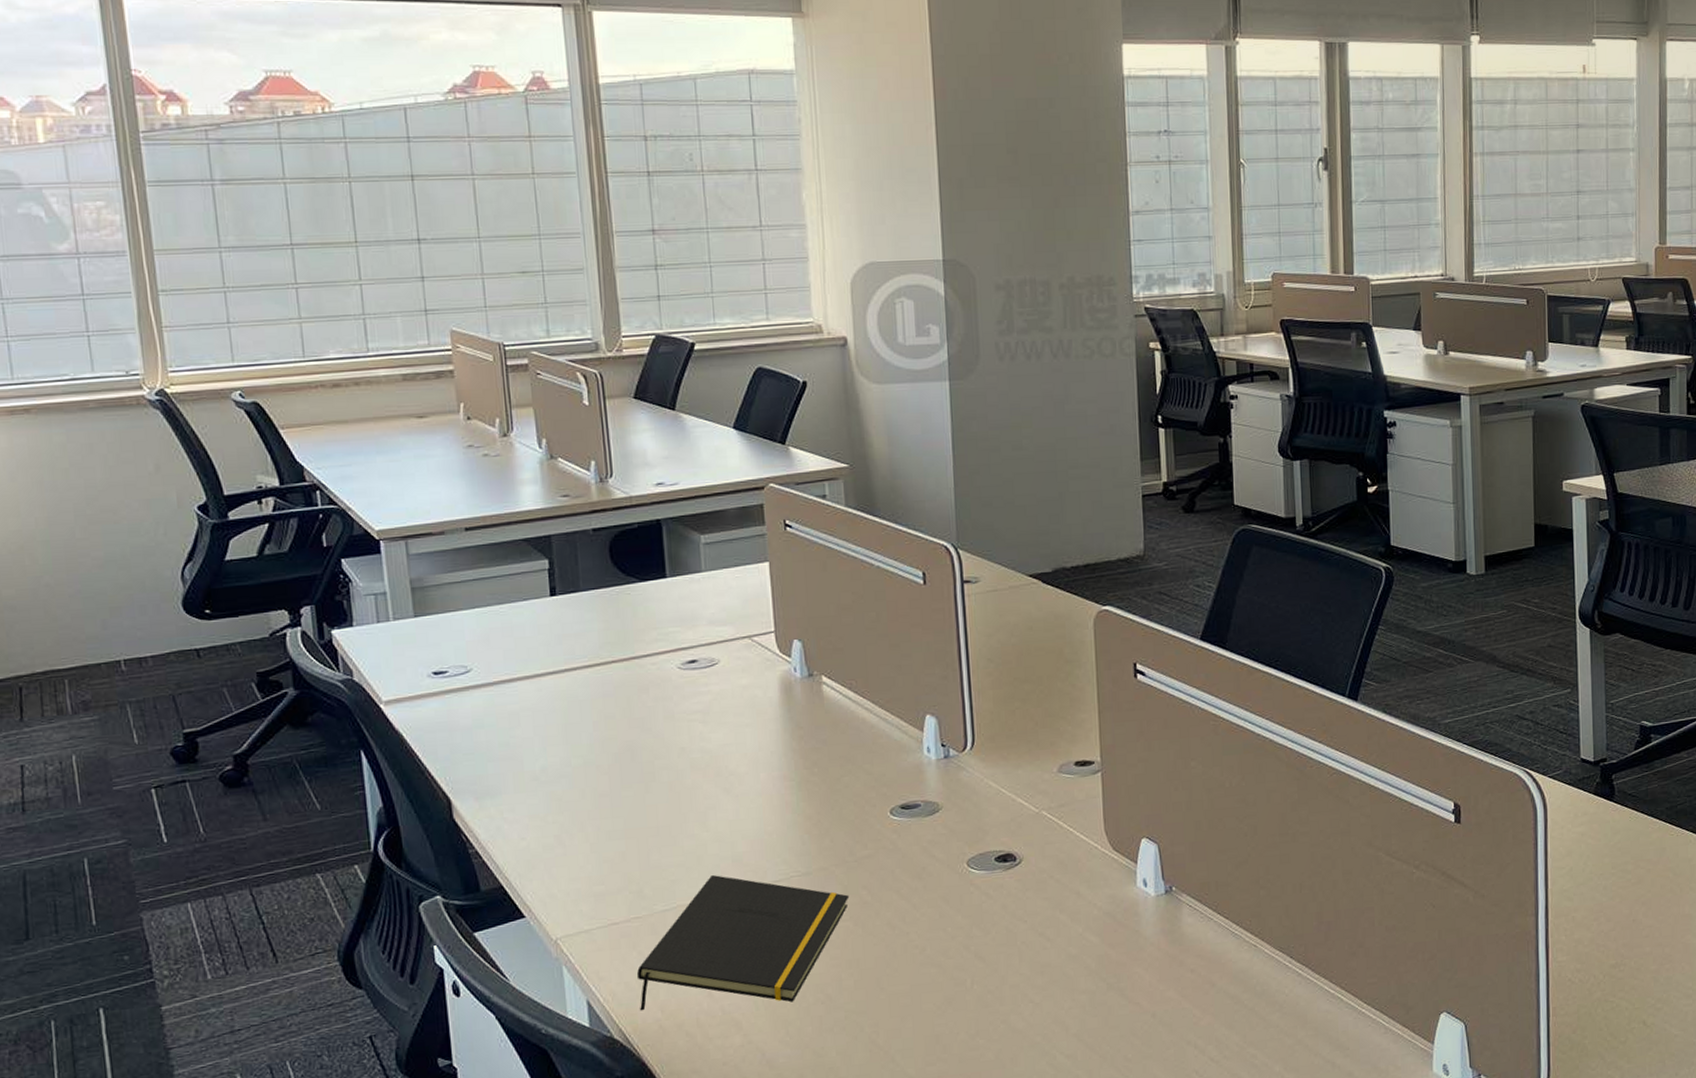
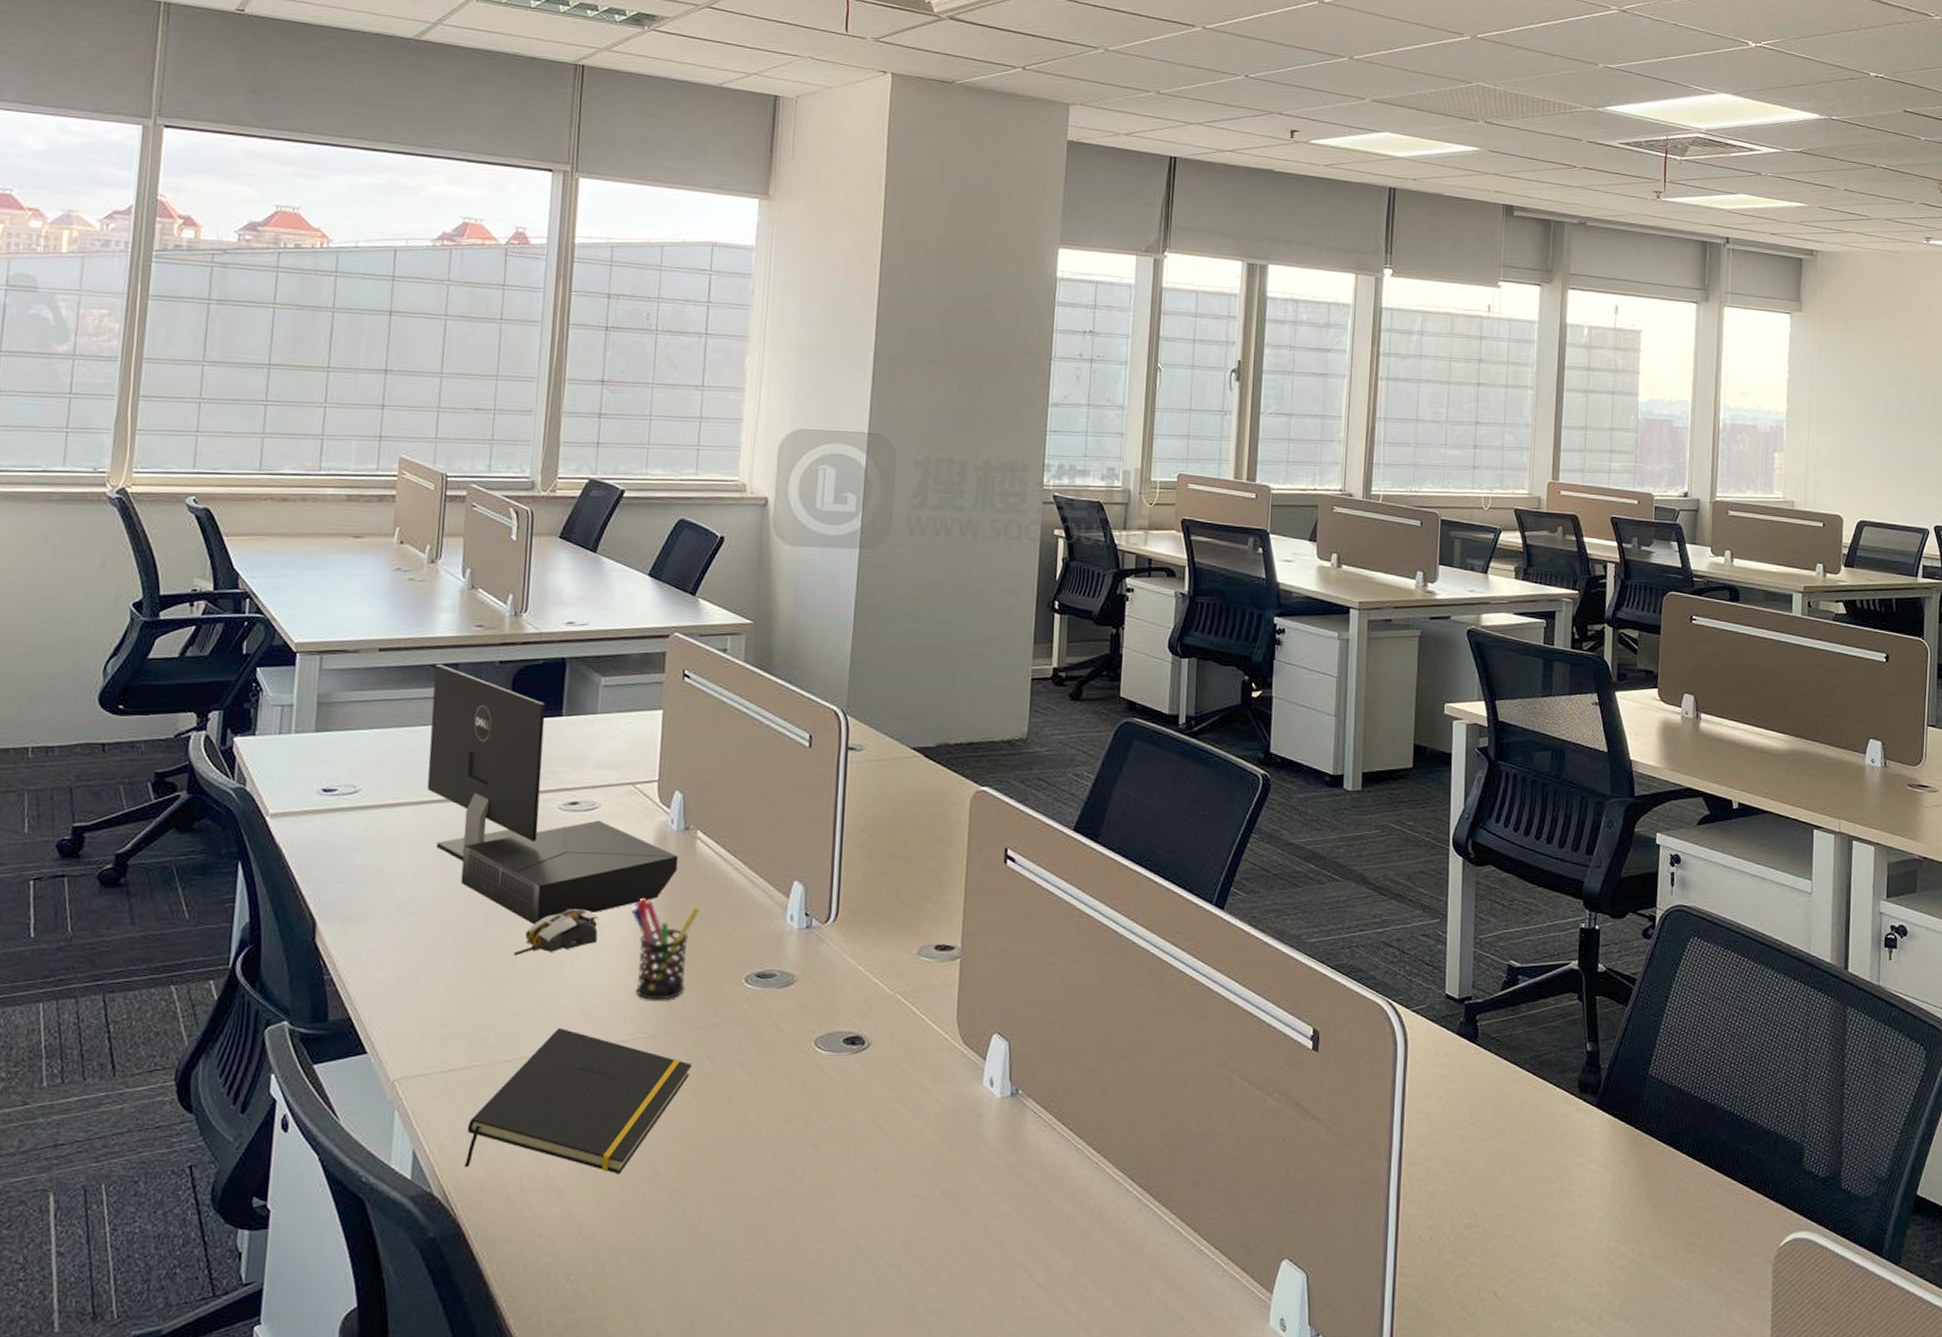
computer monitor: none [526,537,807,781] -> present [427,663,678,924]
computer mouse: none [655,762,737,812] -> present [513,909,599,956]
pen holder: none [768,745,836,841] -> present [632,897,701,1000]

